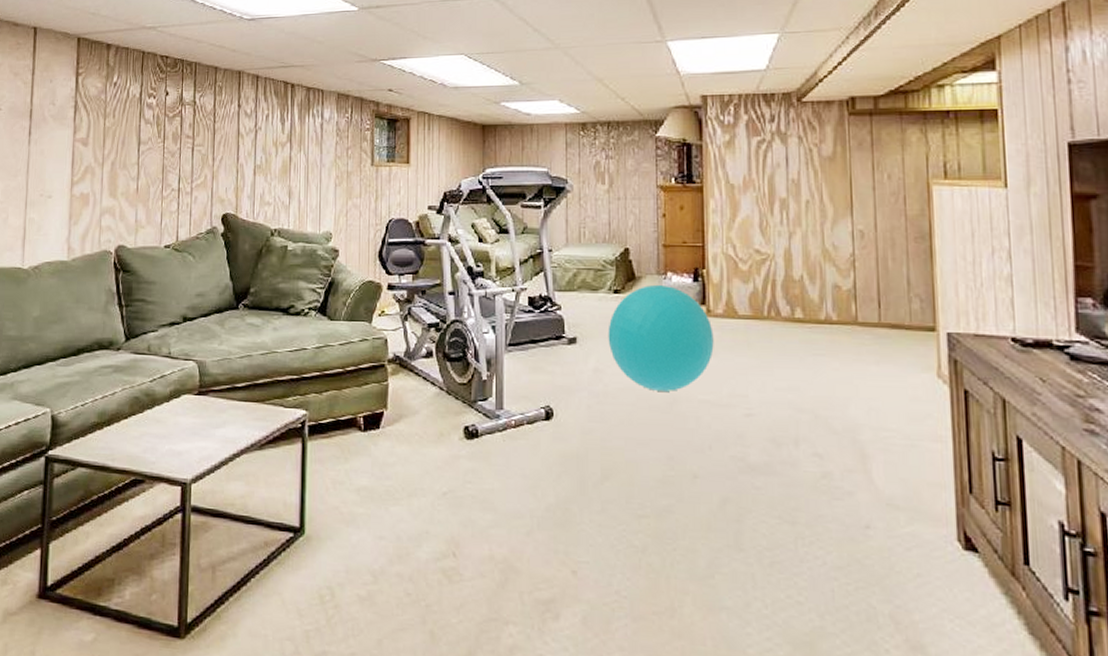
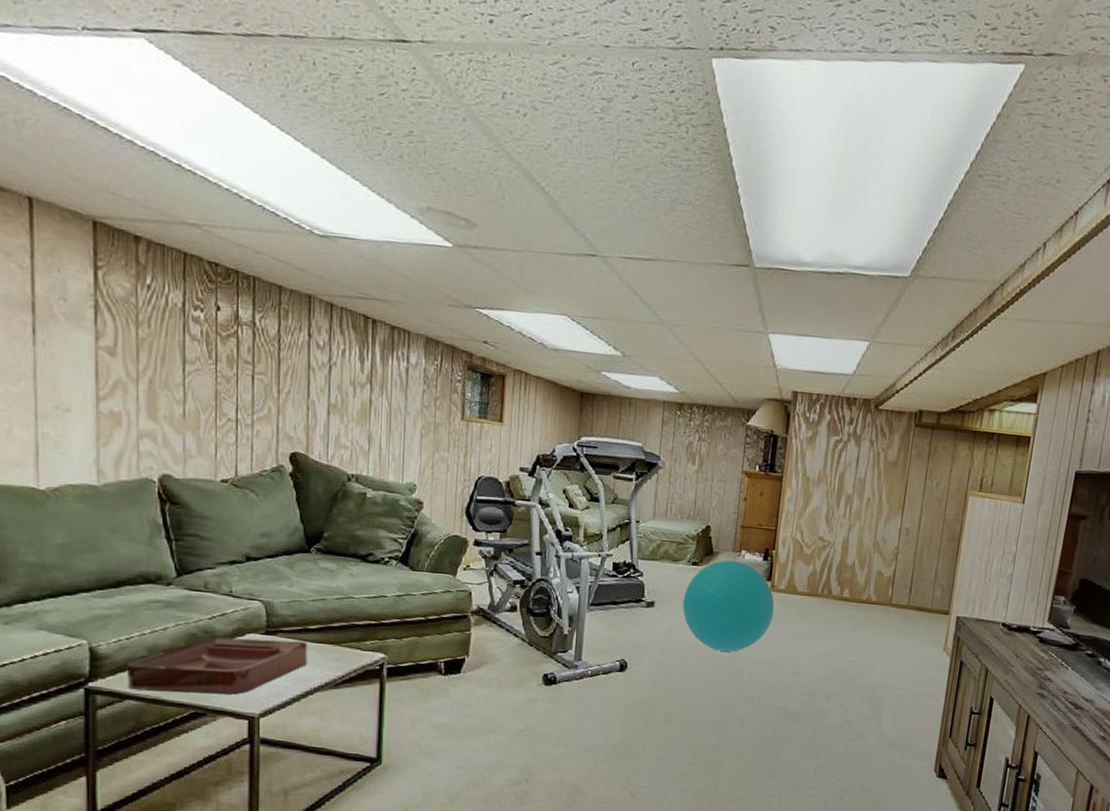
decorative tray: none [80,399,235,459] -> present [126,637,307,695]

